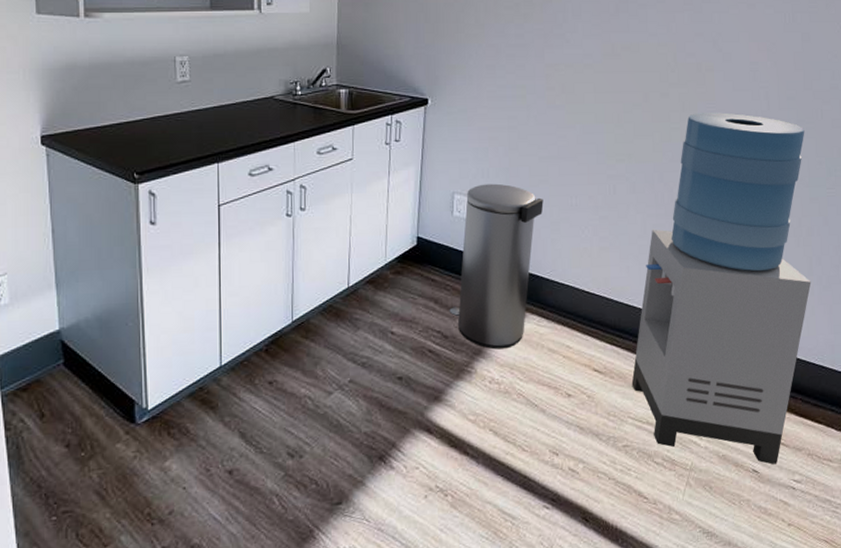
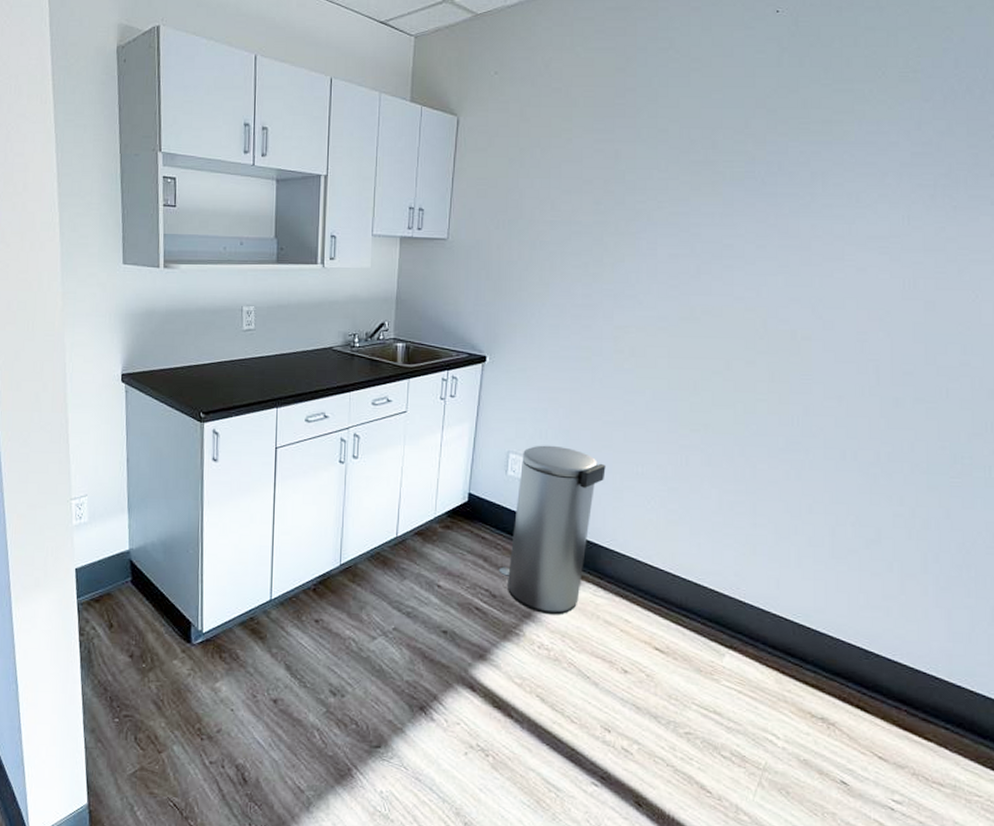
water cooler: present [631,112,811,464] -> none [698,384,925,779]

